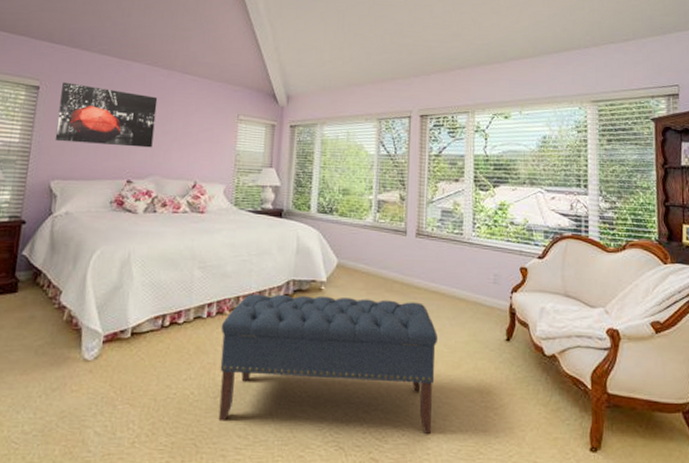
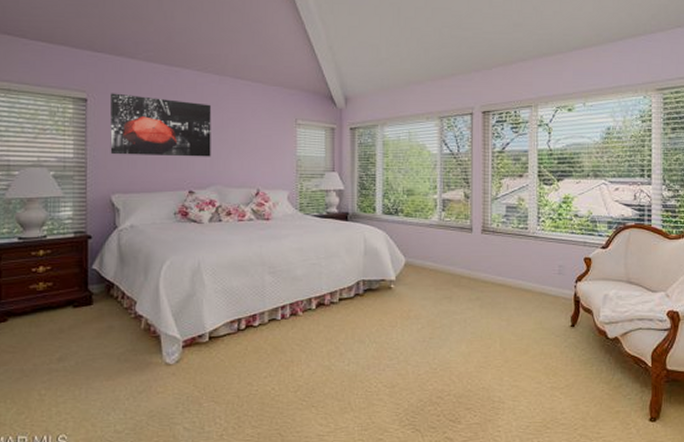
bench: present [218,294,437,434] -> none [295,293,505,414]

